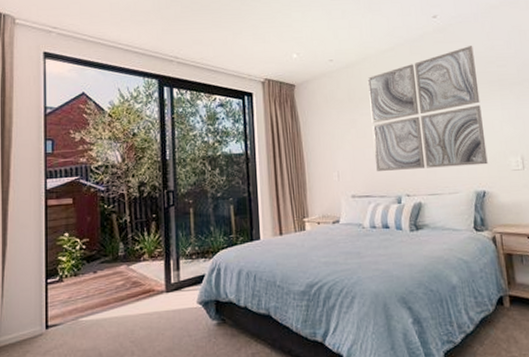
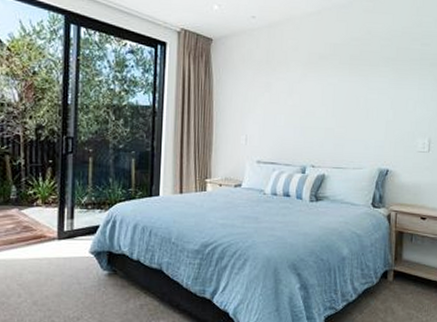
wall art: present [367,46,488,171] -> none [285,19,401,144]

